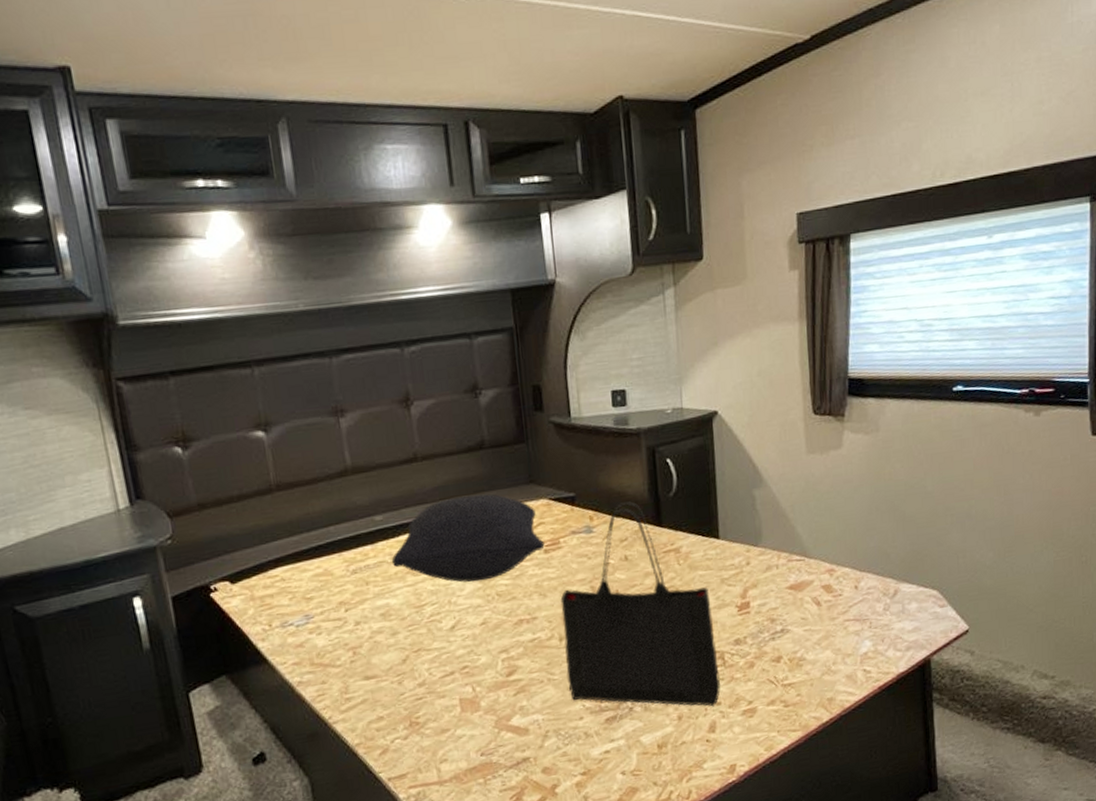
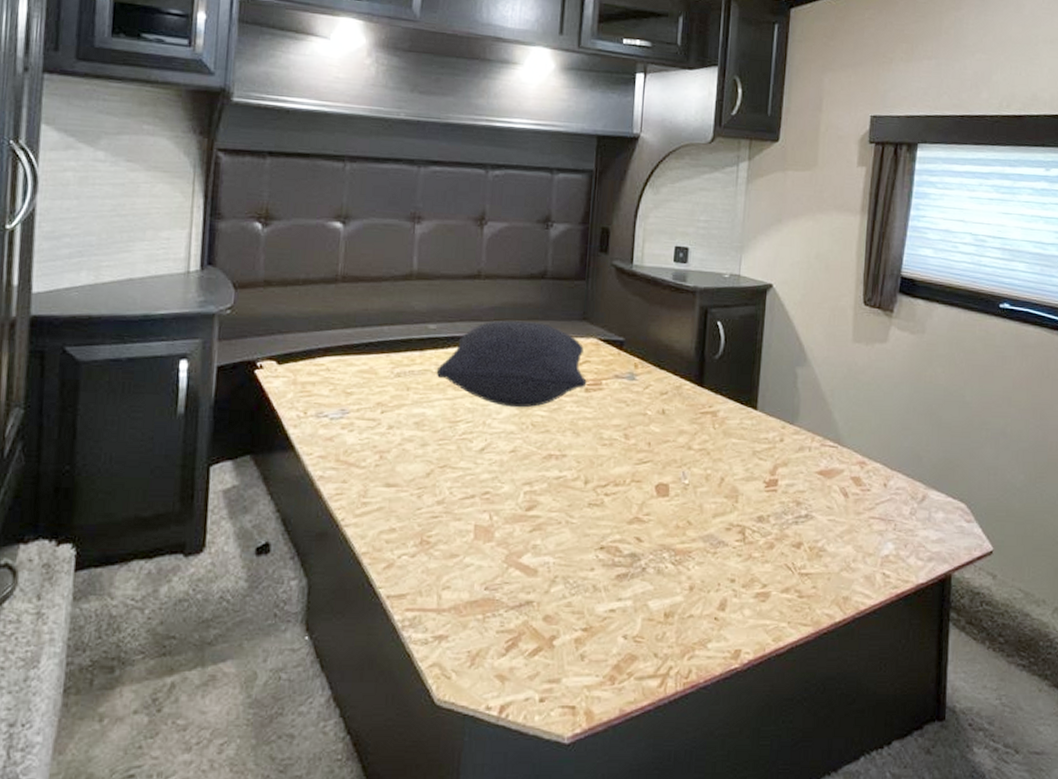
tote bag: present [560,501,720,707] -> none [585,356,740,583]

